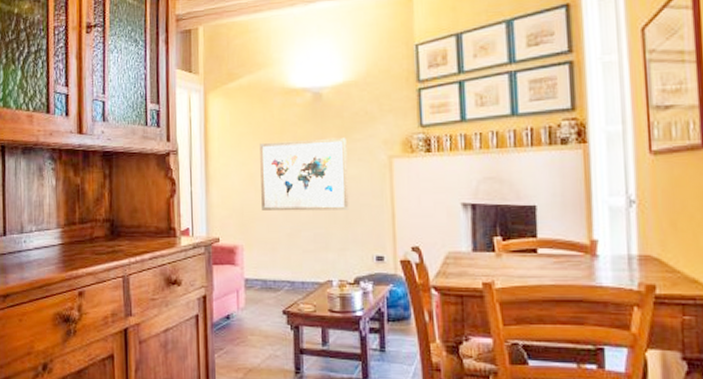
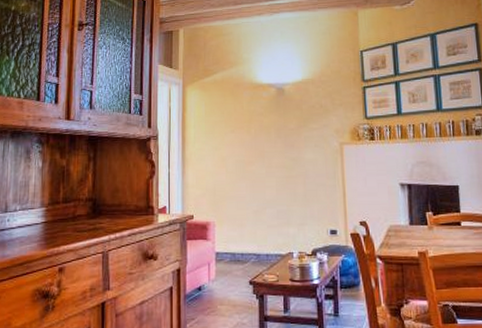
wall art: present [260,137,349,212] -> none [231,126,307,191]

